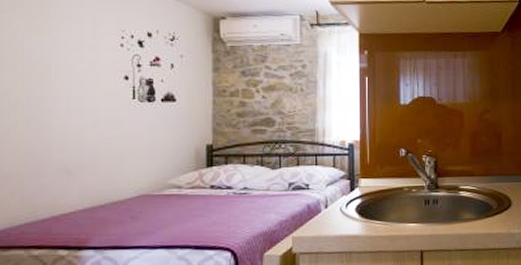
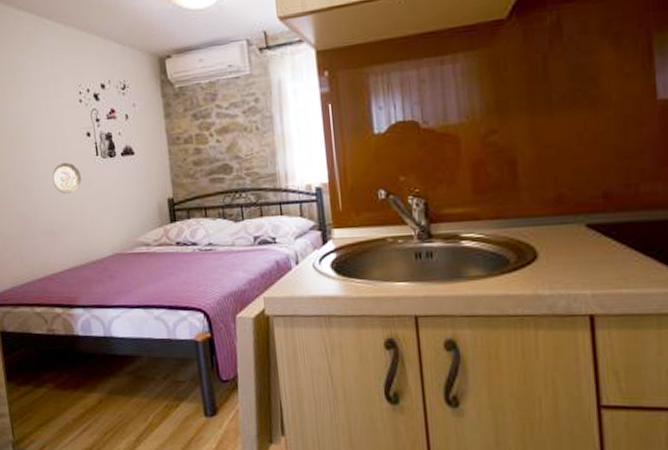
decorative plate: none [75,102,112,134] -> present [51,162,82,194]

